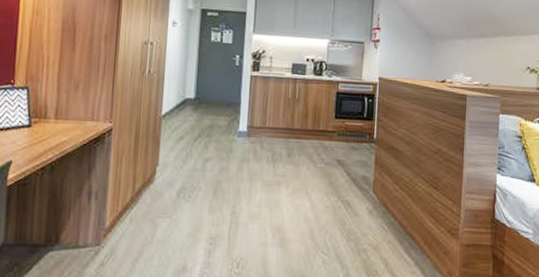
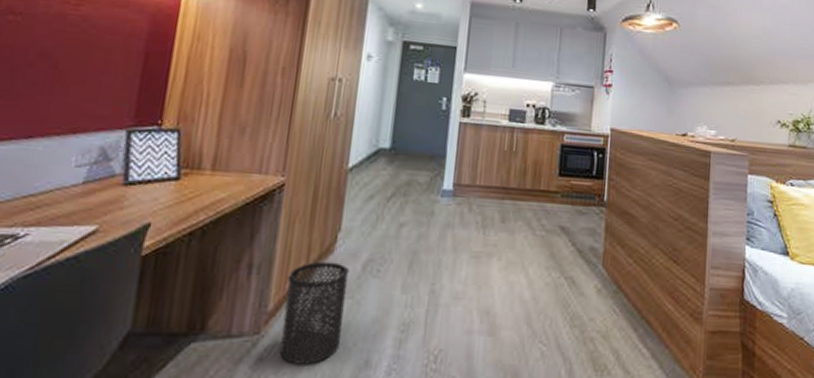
trash can: none [116,189,167,269] -> present [279,261,350,365]

